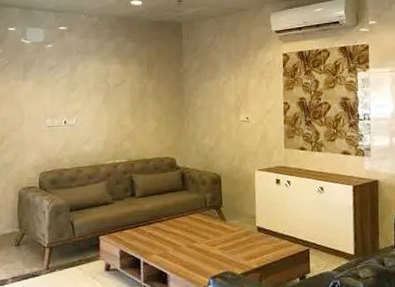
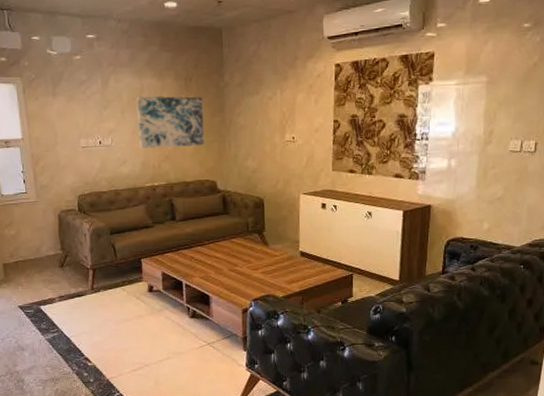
wall art: none [101,80,164,128] -> present [136,96,204,149]

